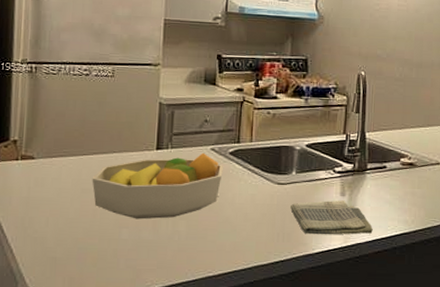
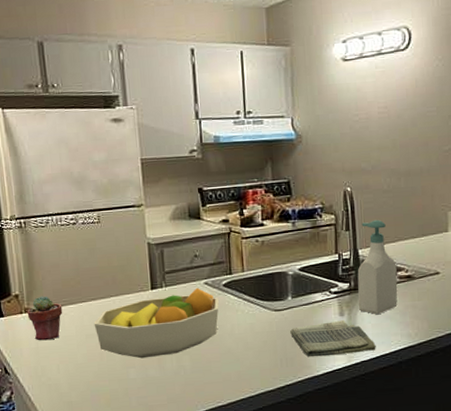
potted succulent: none [23,144,62,191] -> present [27,296,63,341]
soap bottle: none [359,105,401,199] -> present [357,219,398,315]

